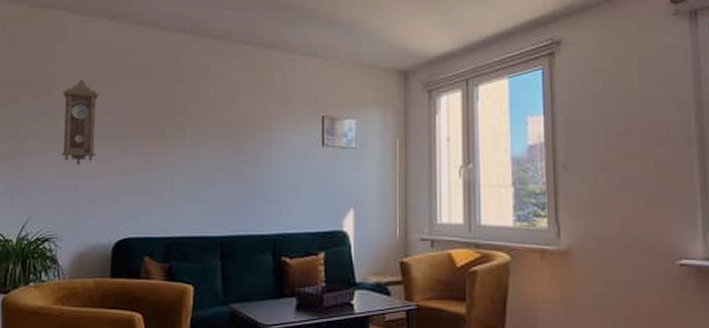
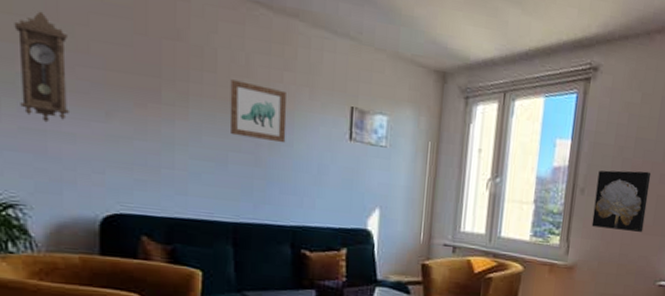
wall art: none [218,108,266,157] -> present [229,79,287,143]
wall art: none [580,136,646,204] -> present [591,170,652,232]

